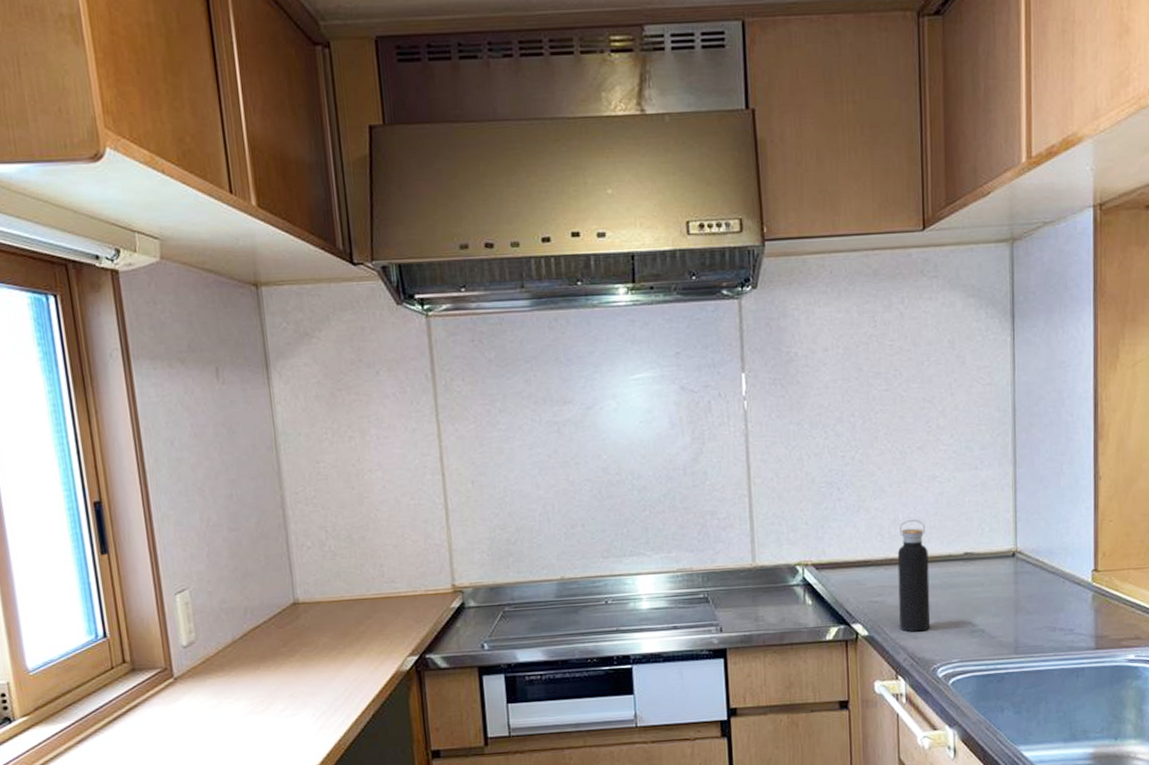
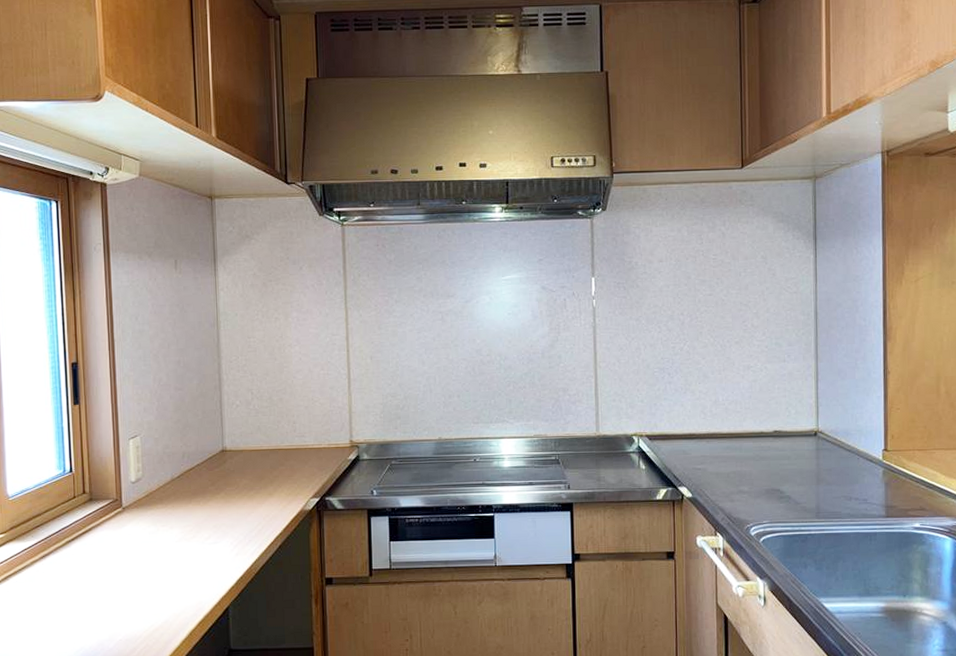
water bottle: present [897,519,931,632] -> none [717,401,745,496]

